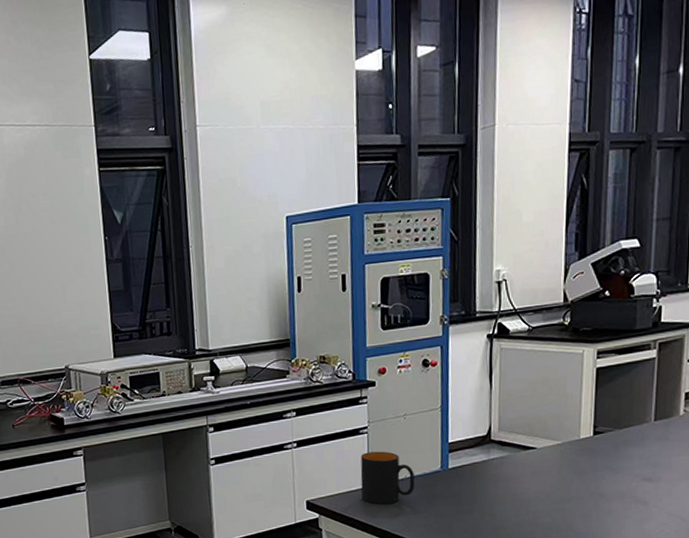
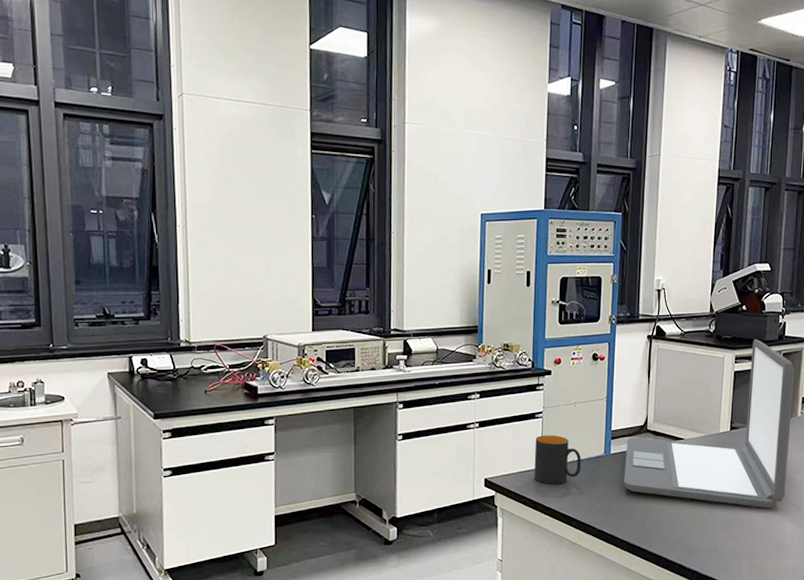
laptop: none [465,328,675,522] -> present [624,339,795,509]

